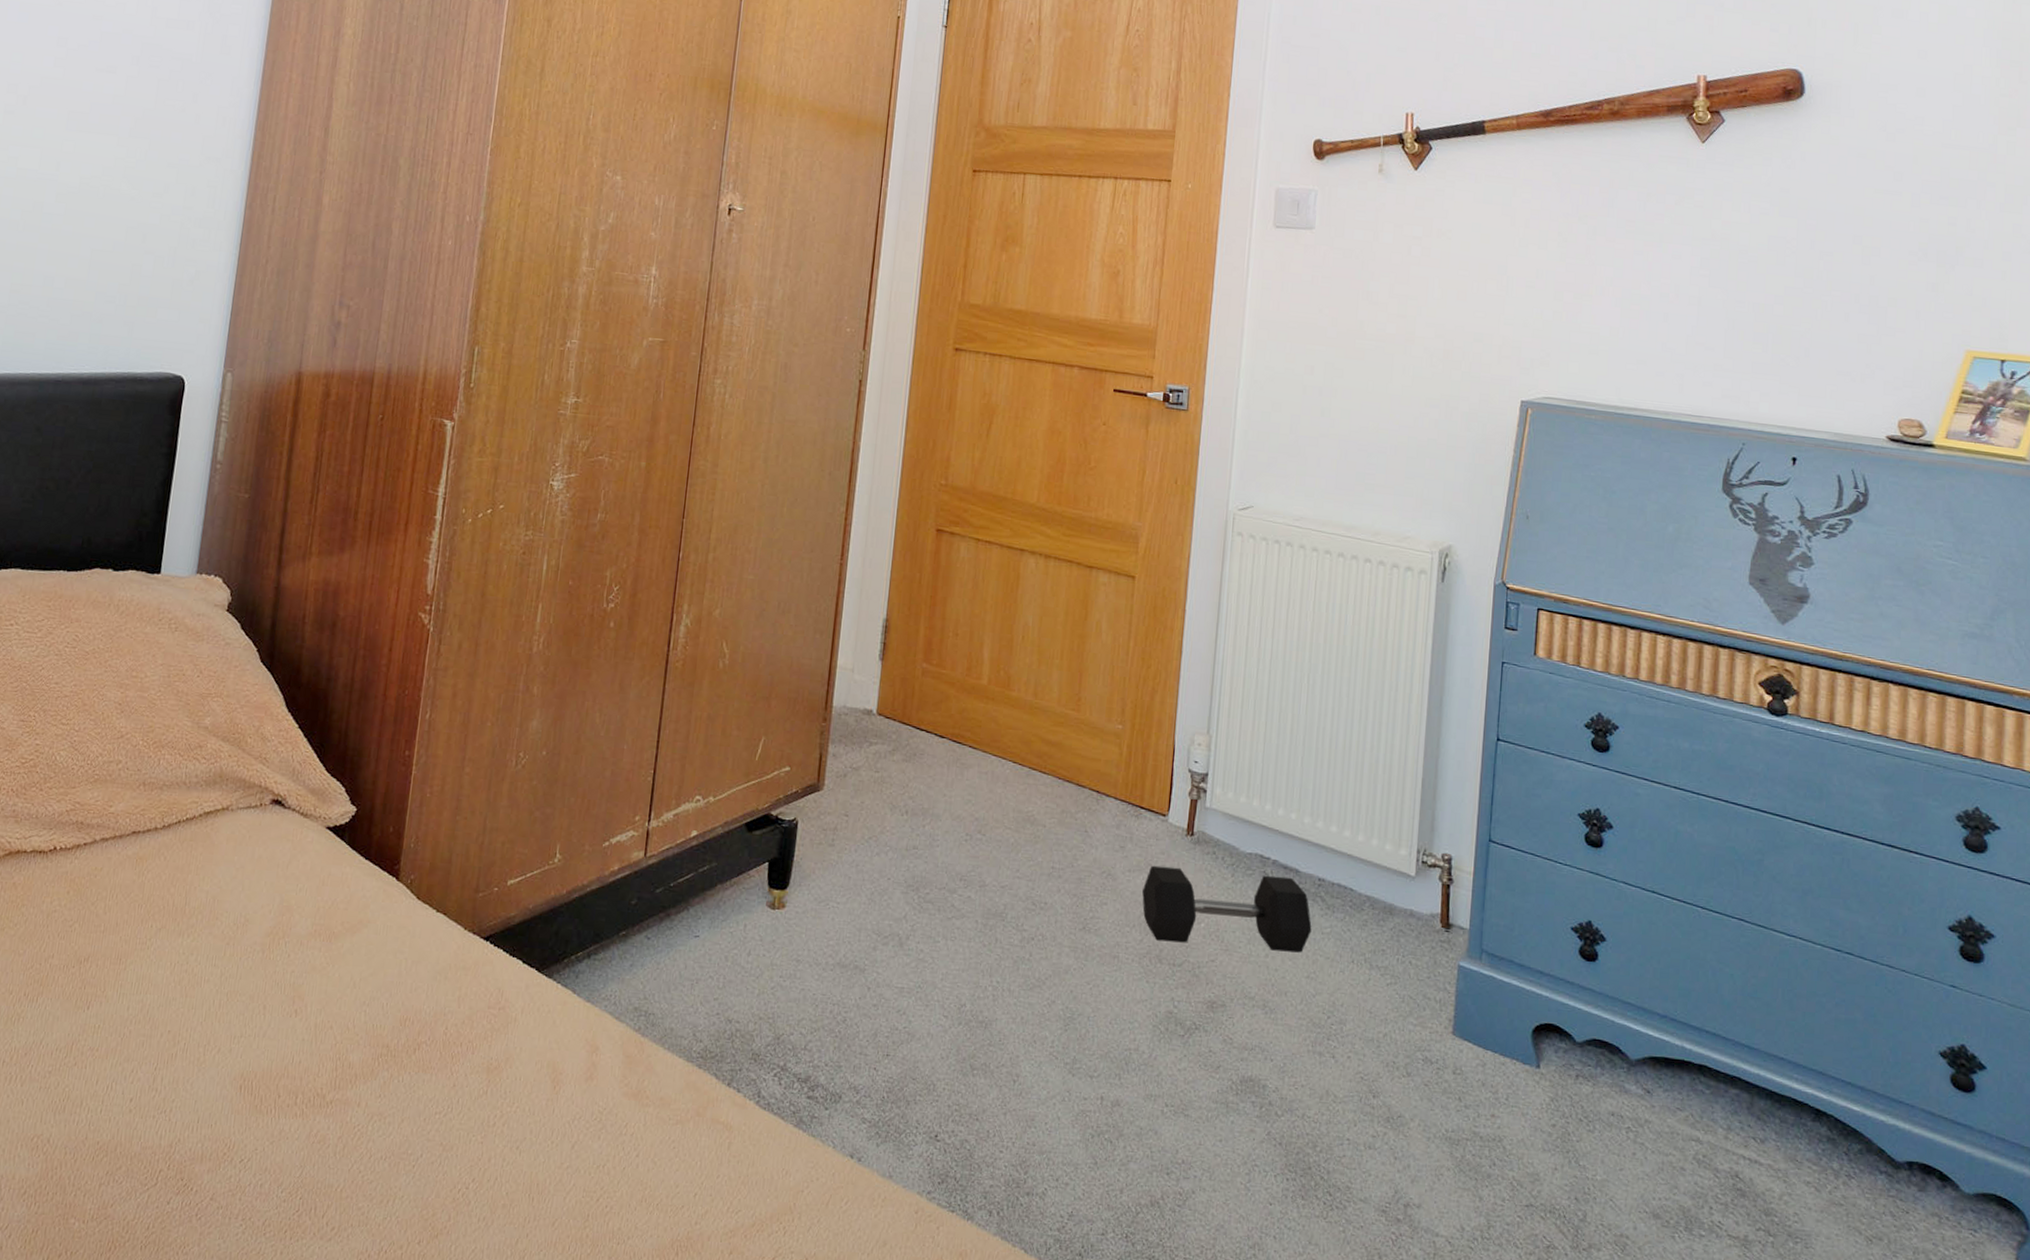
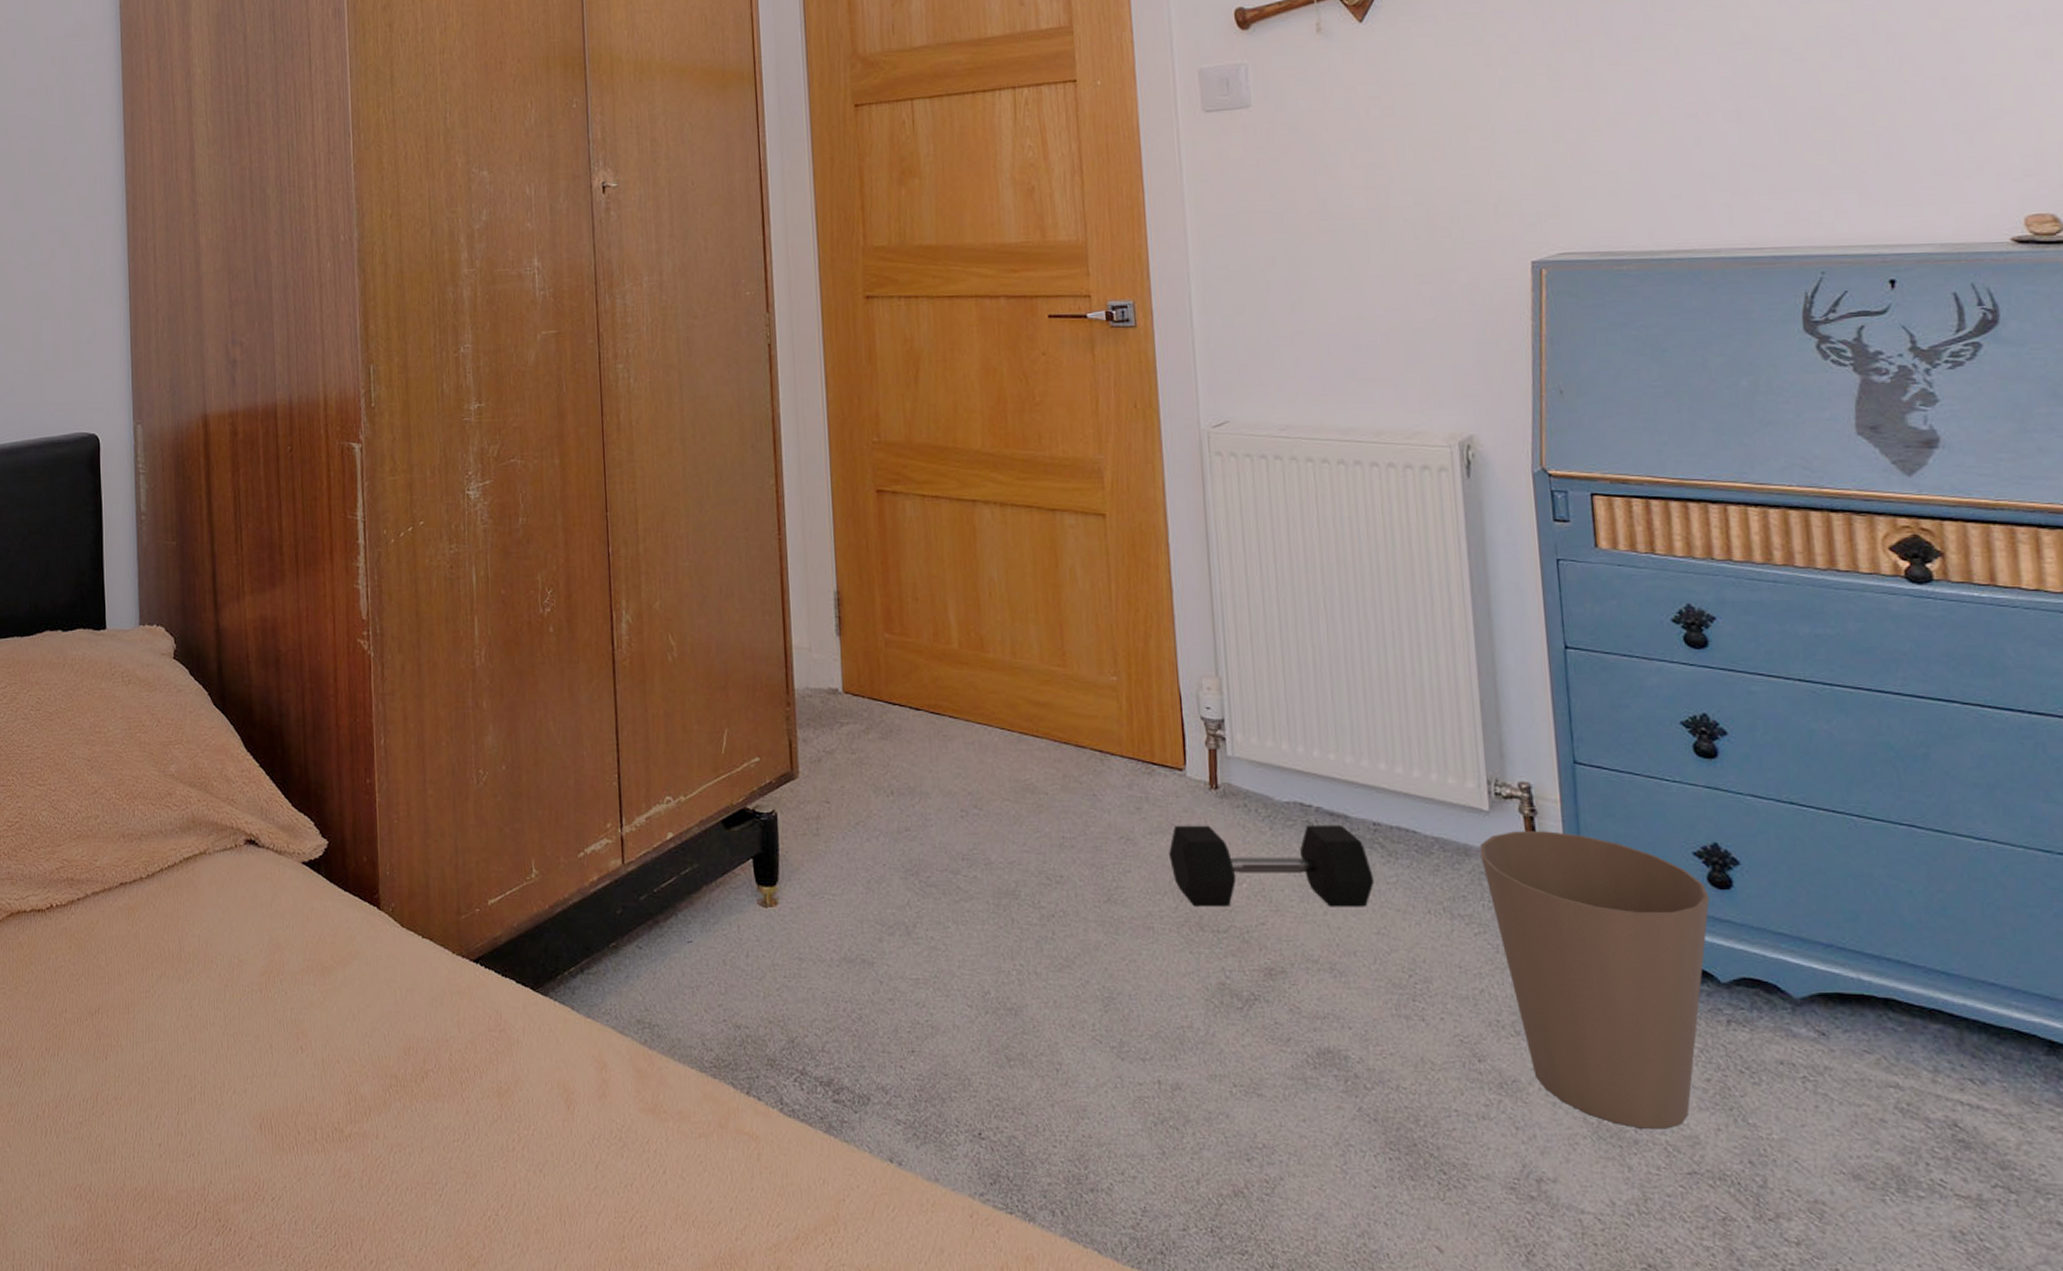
trash bin: none [1402,896,1578,1166] -> present [1480,831,1710,1129]

